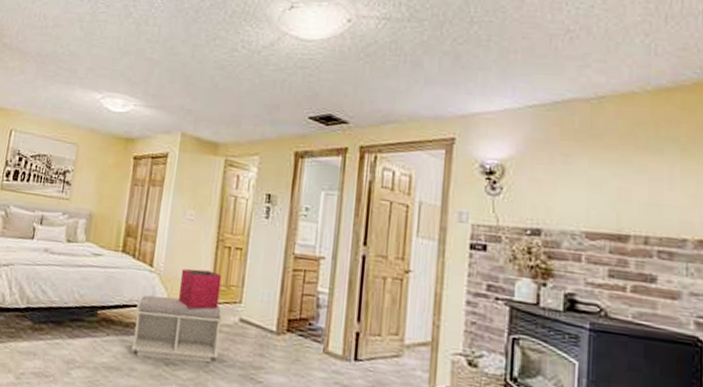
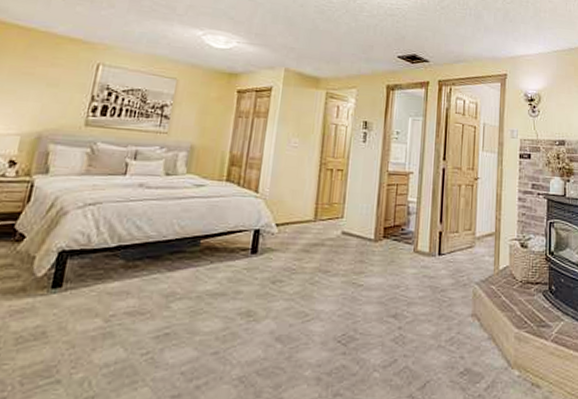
bench: present [131,295,223,363] -> none [237,219,326,279]
storage bin: present [179,269,222,309] -> none [284,191,325,227]

